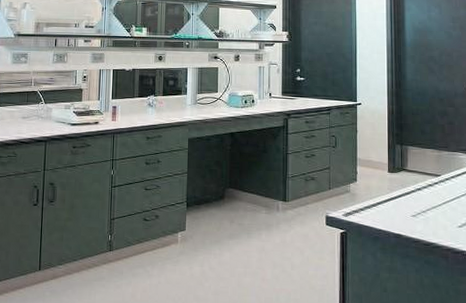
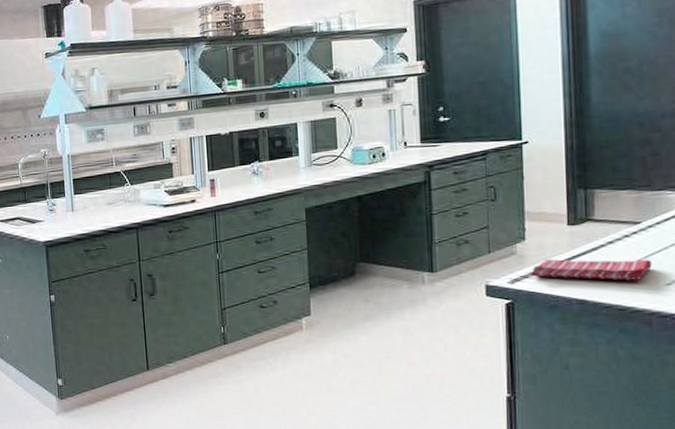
dish towel: none [360,199,448,221] -> present [531,259,652,281]

